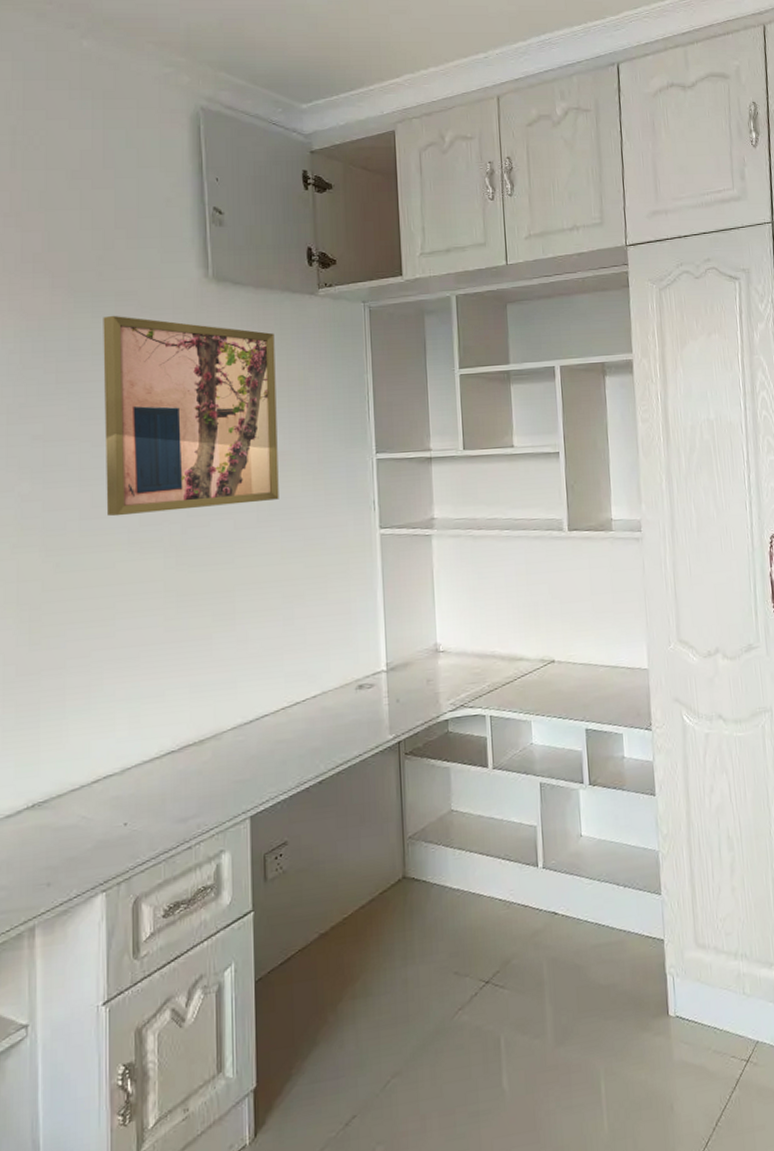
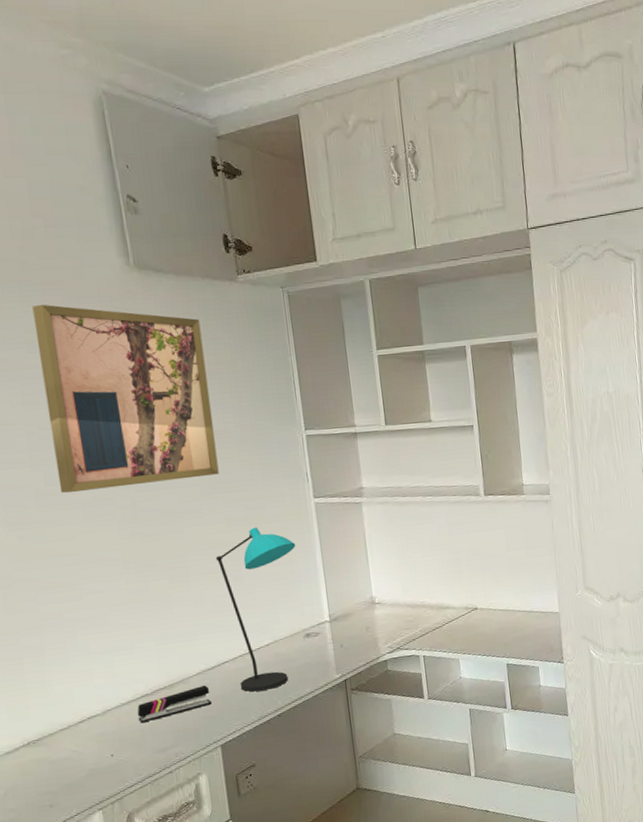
stapler: none [159,742,245,786] -> present [137,685,212,724]
desk lamp: none [266,559,356,753] -> present [215,527,296,692]

